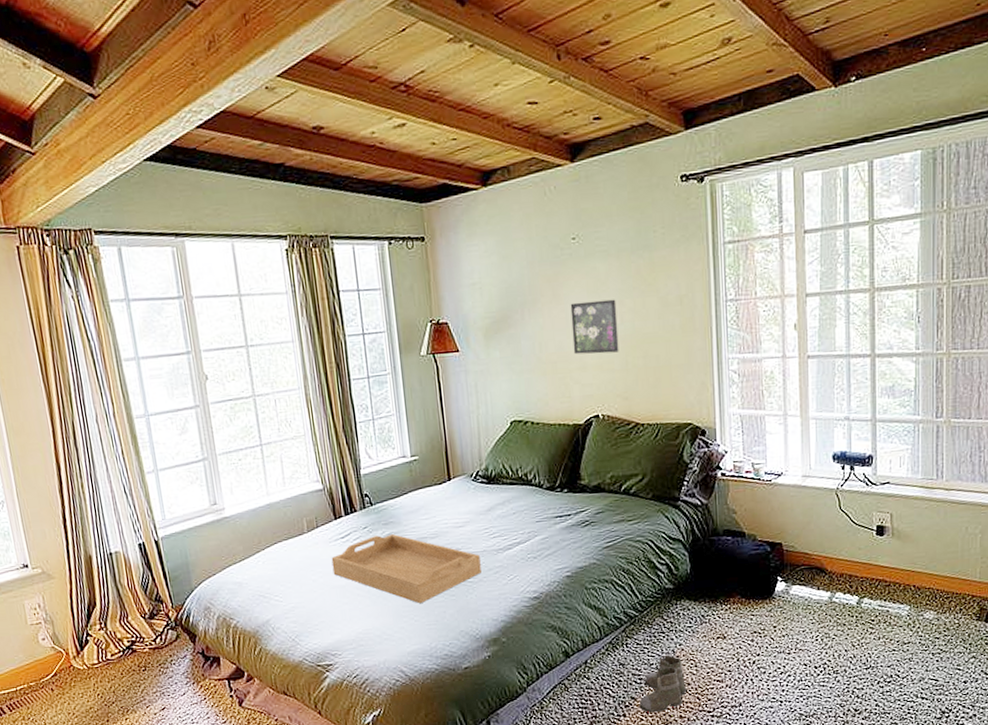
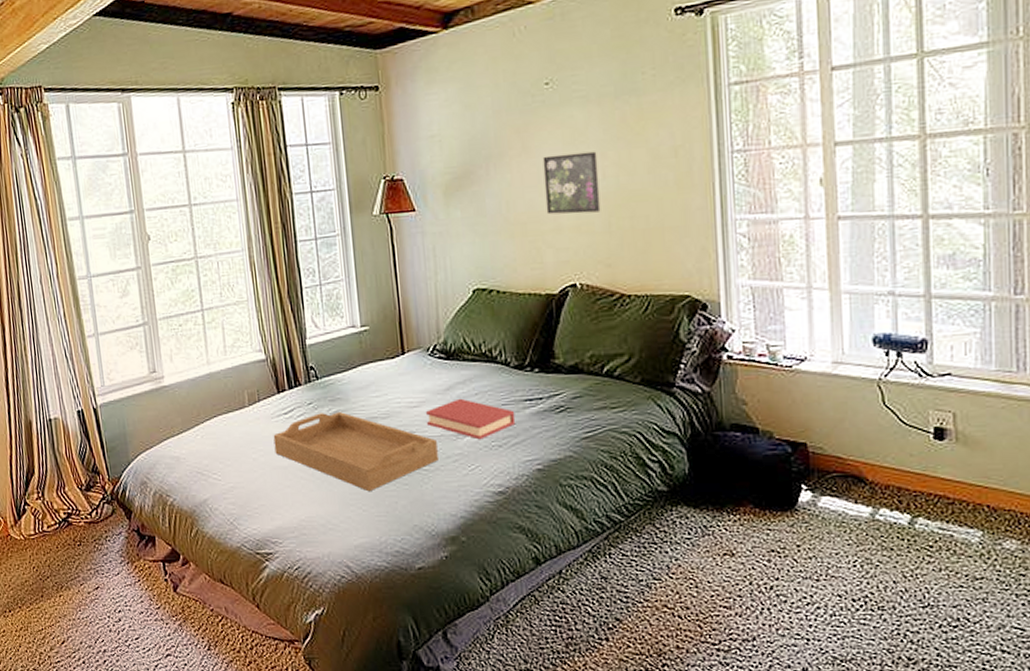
hardback book: none [470,517,548,553] -> present [426,398,516,440]
boots: present [639,654,687,716] -> none [625,570,686,646]

